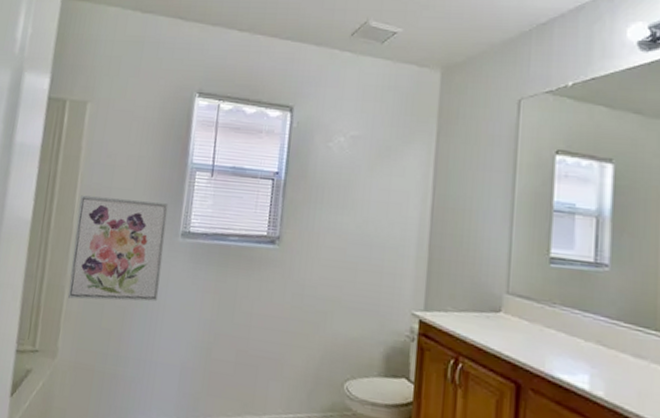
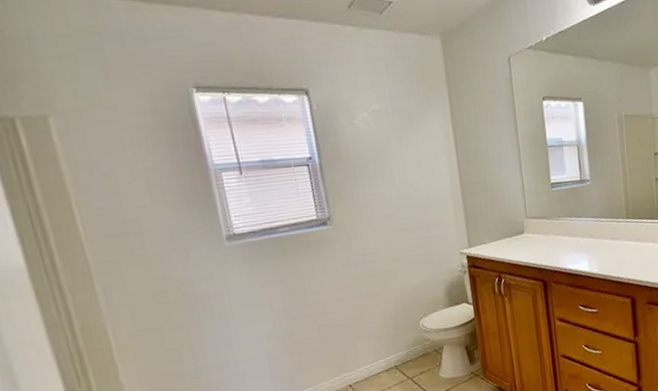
wall art: present [67,195,169,302] -> none [85,211,222,333]

